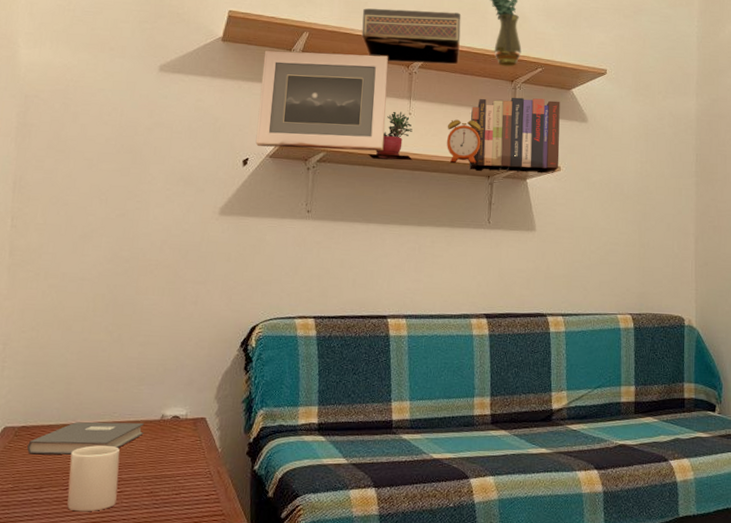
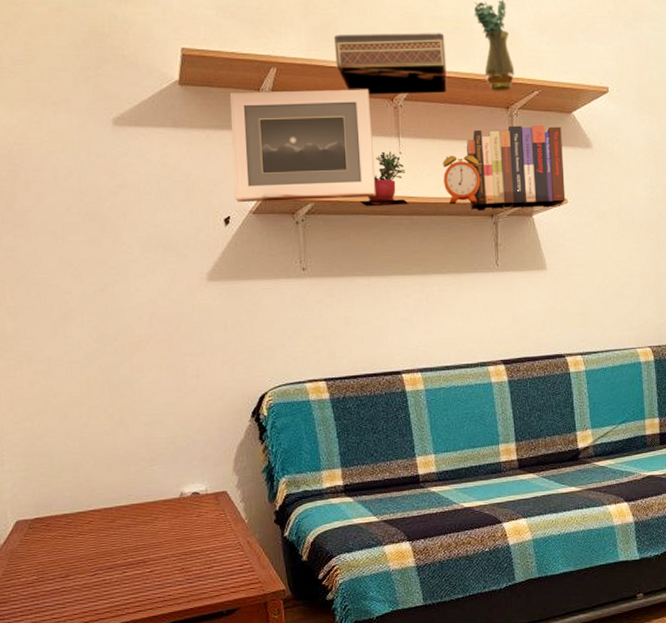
book: present [27,421,145,455] -> none [45,502,165,545]
mug: present [67,445,121,512] -> none [92,528,149,595]

